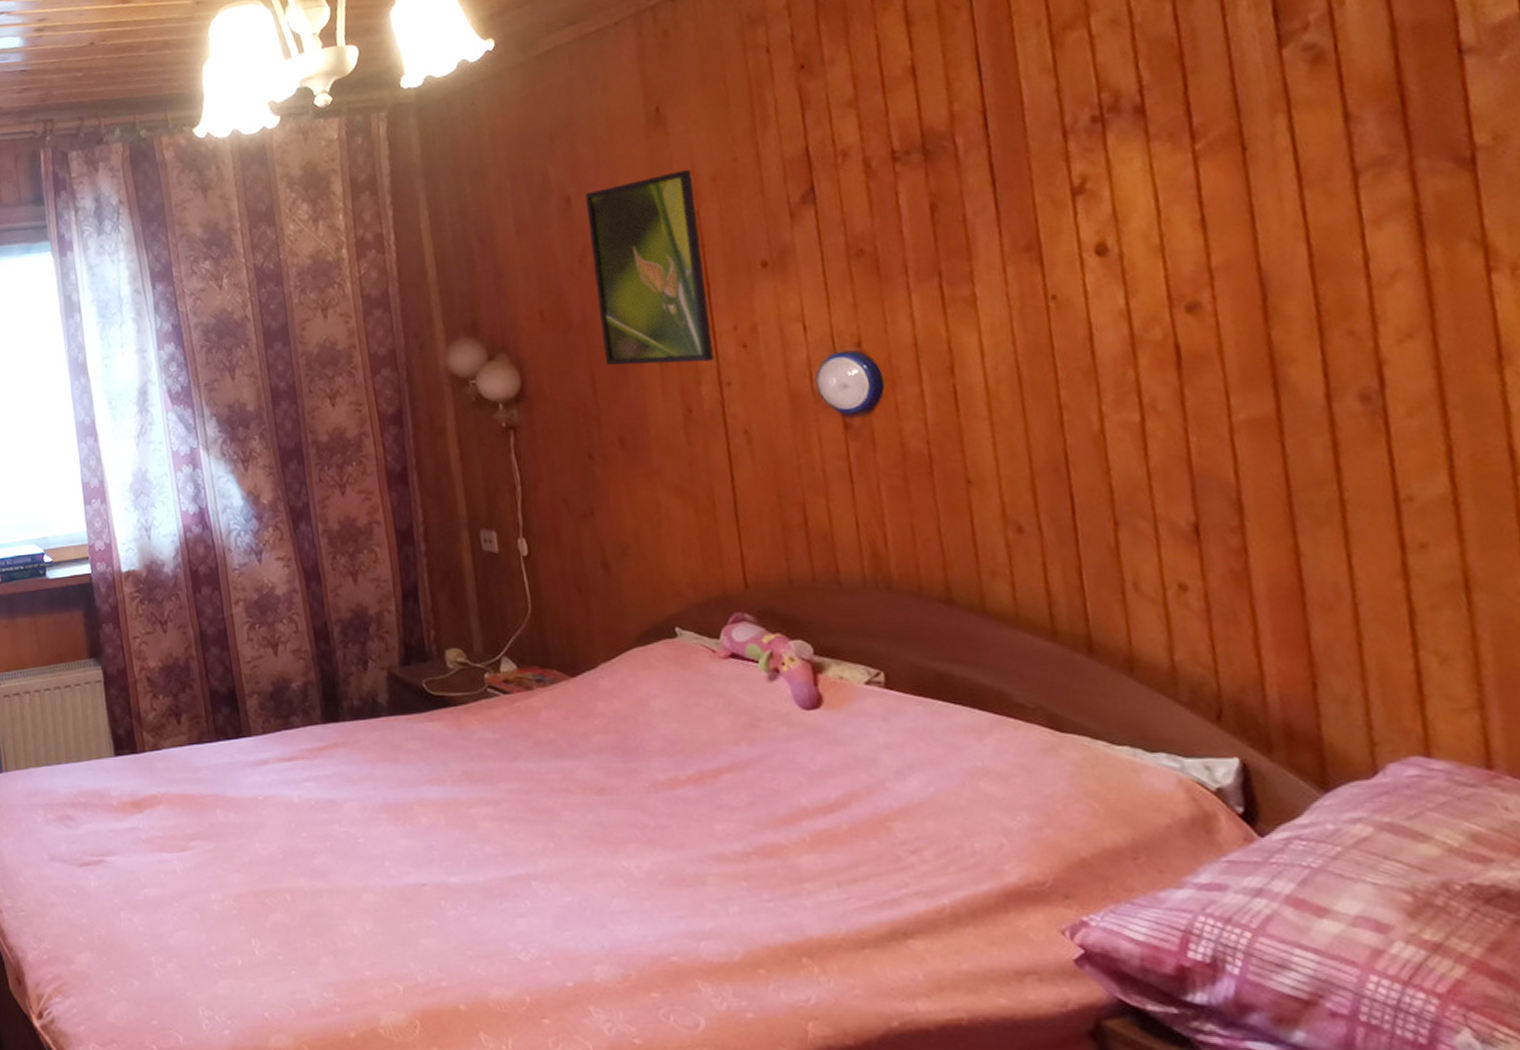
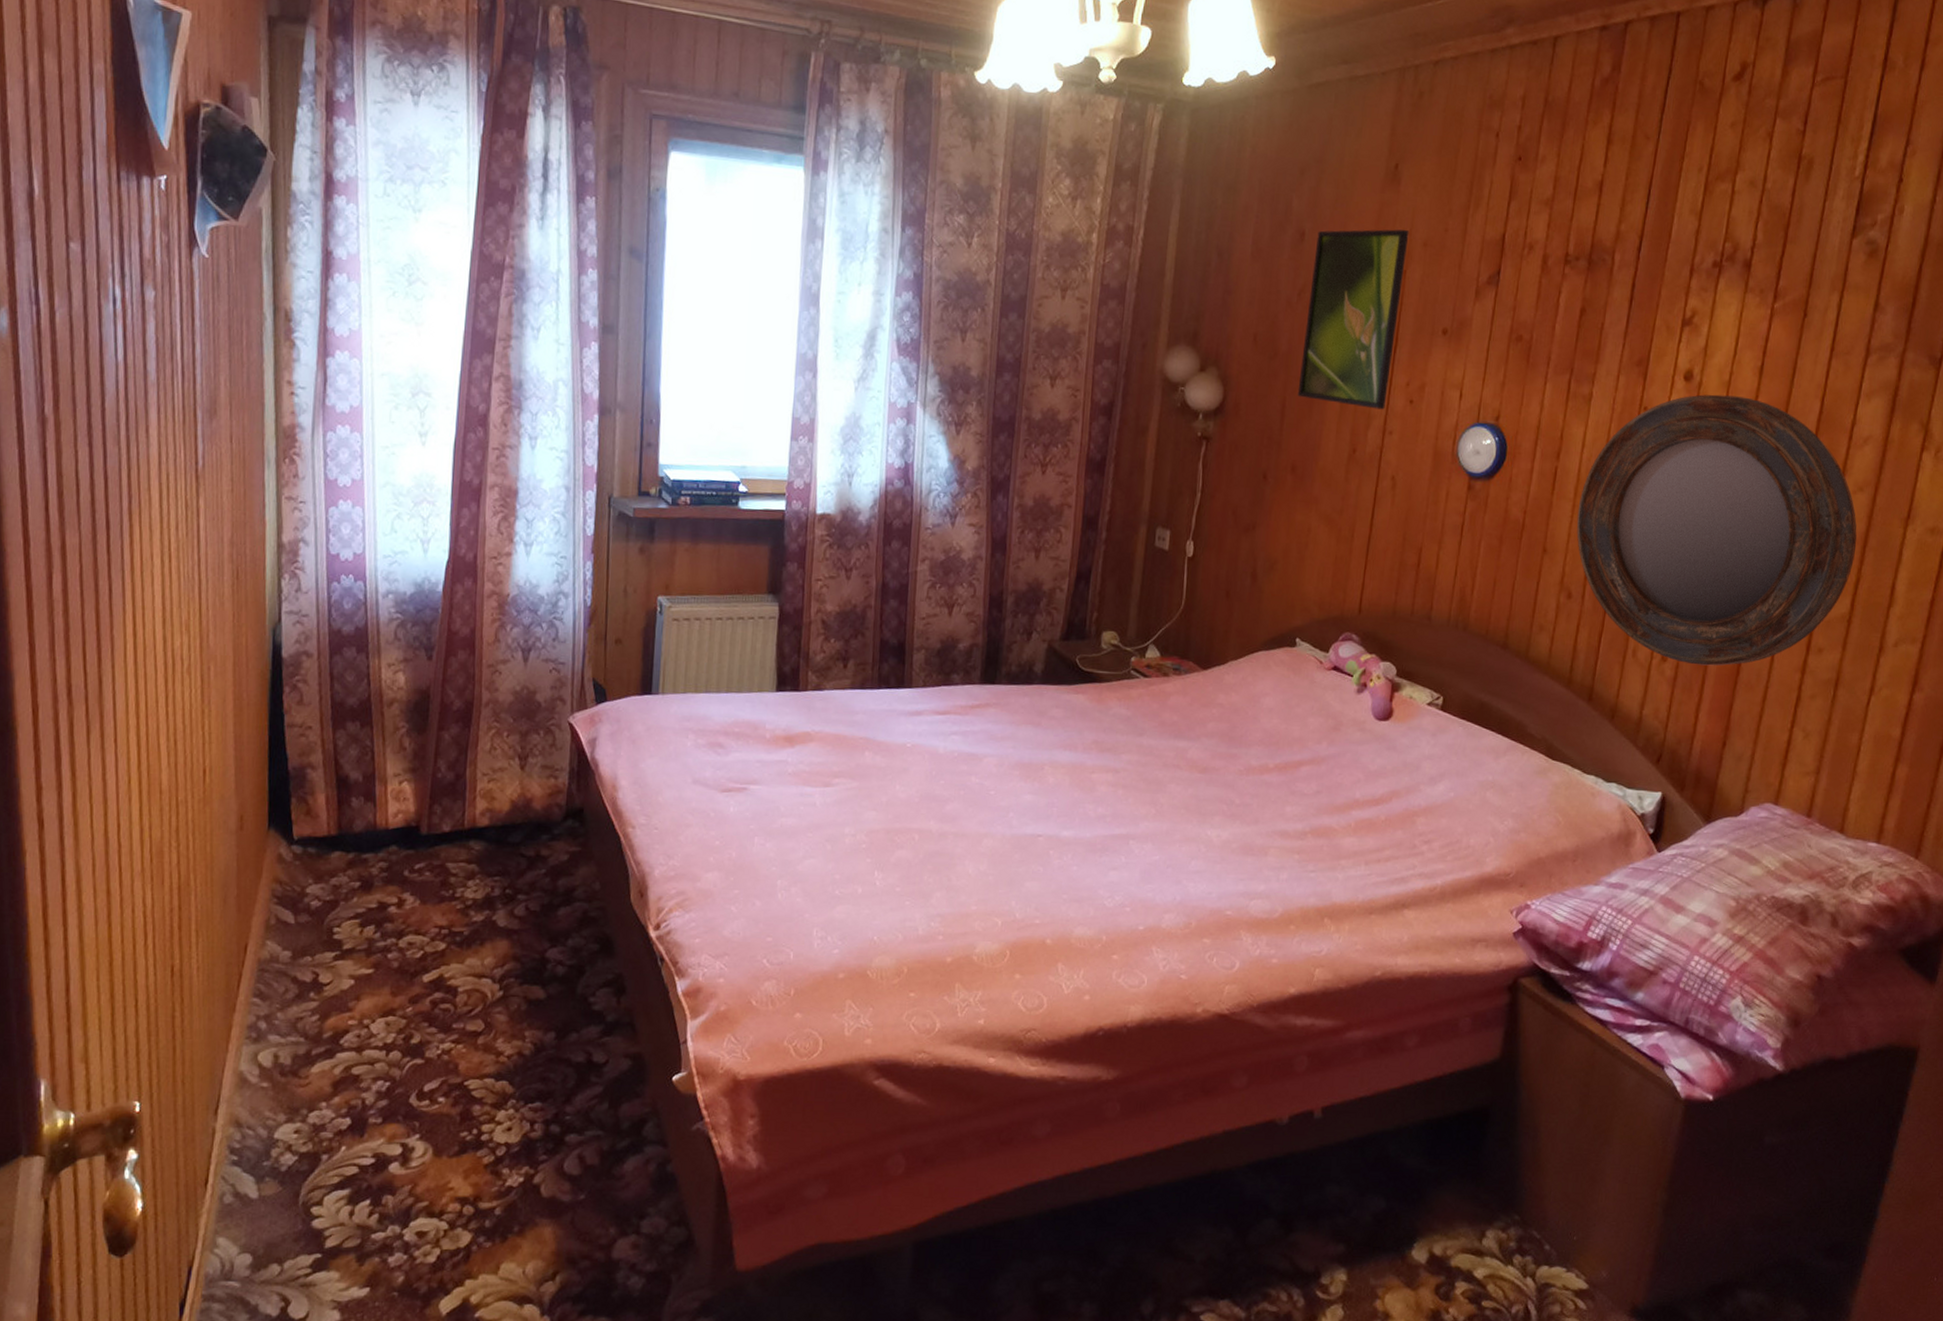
home mirror: none [997,258,1435,590] -> present [1576,394,1857,666]

